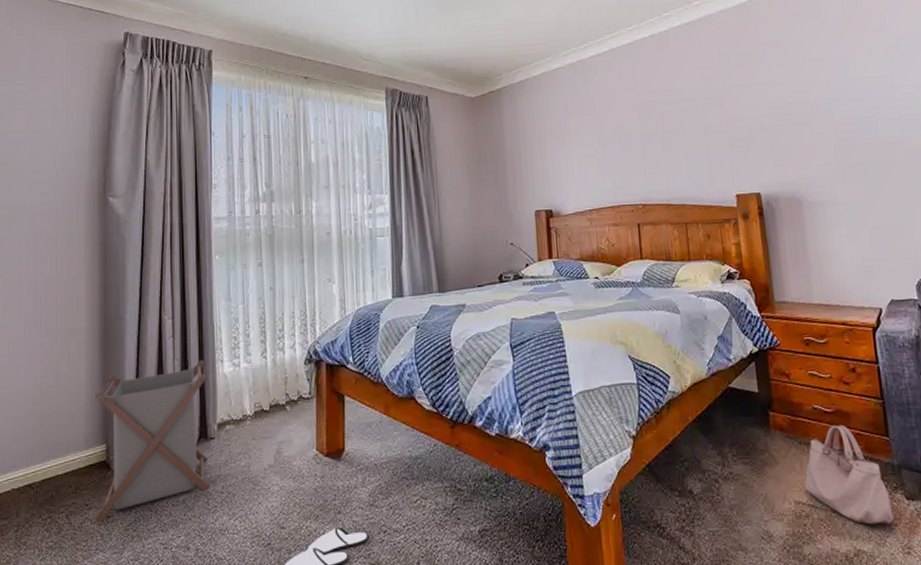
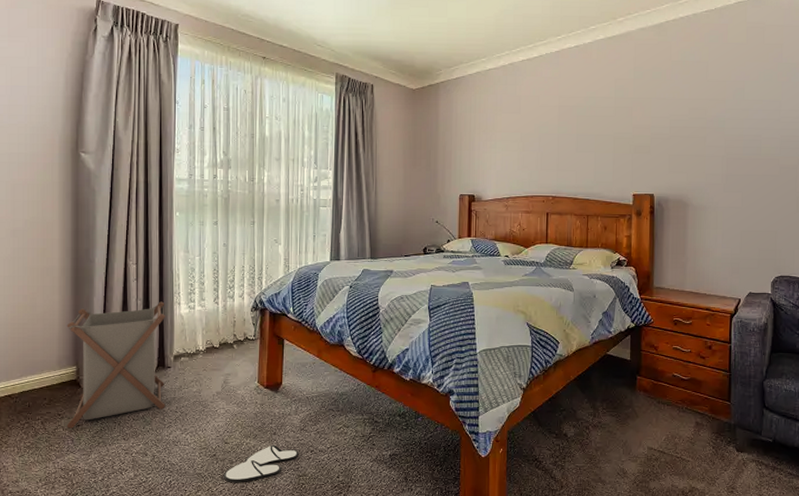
handbag: present [805,424,894,525] -> none [658,390,725,469]

